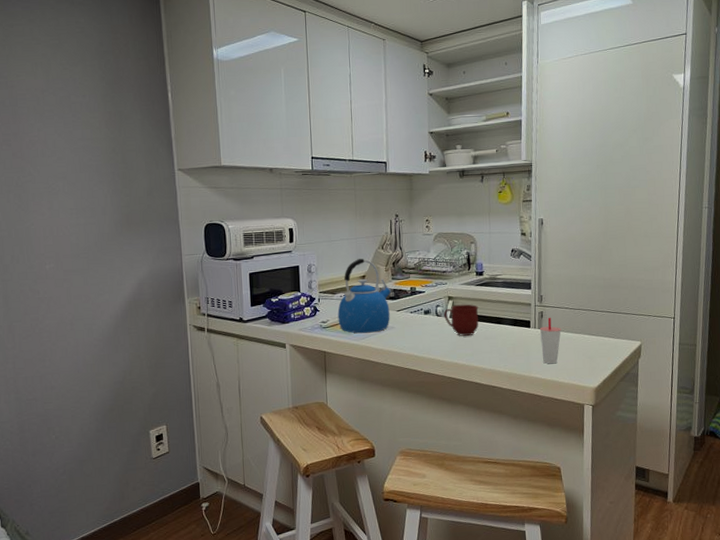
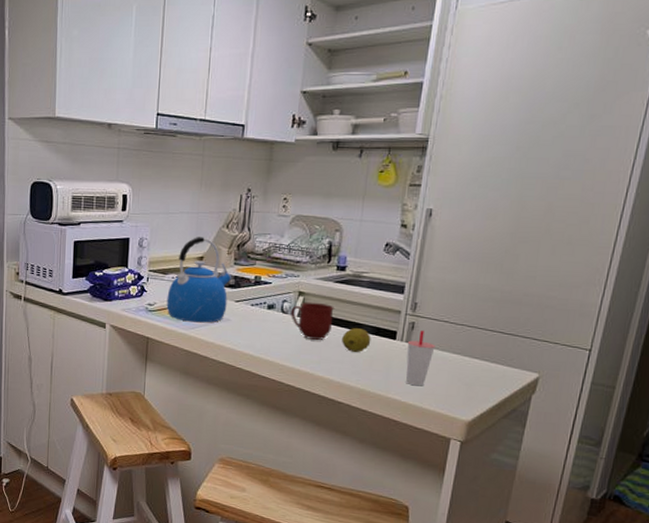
fruit: none [487,322,511,342] -> present [341,328,371,352]

